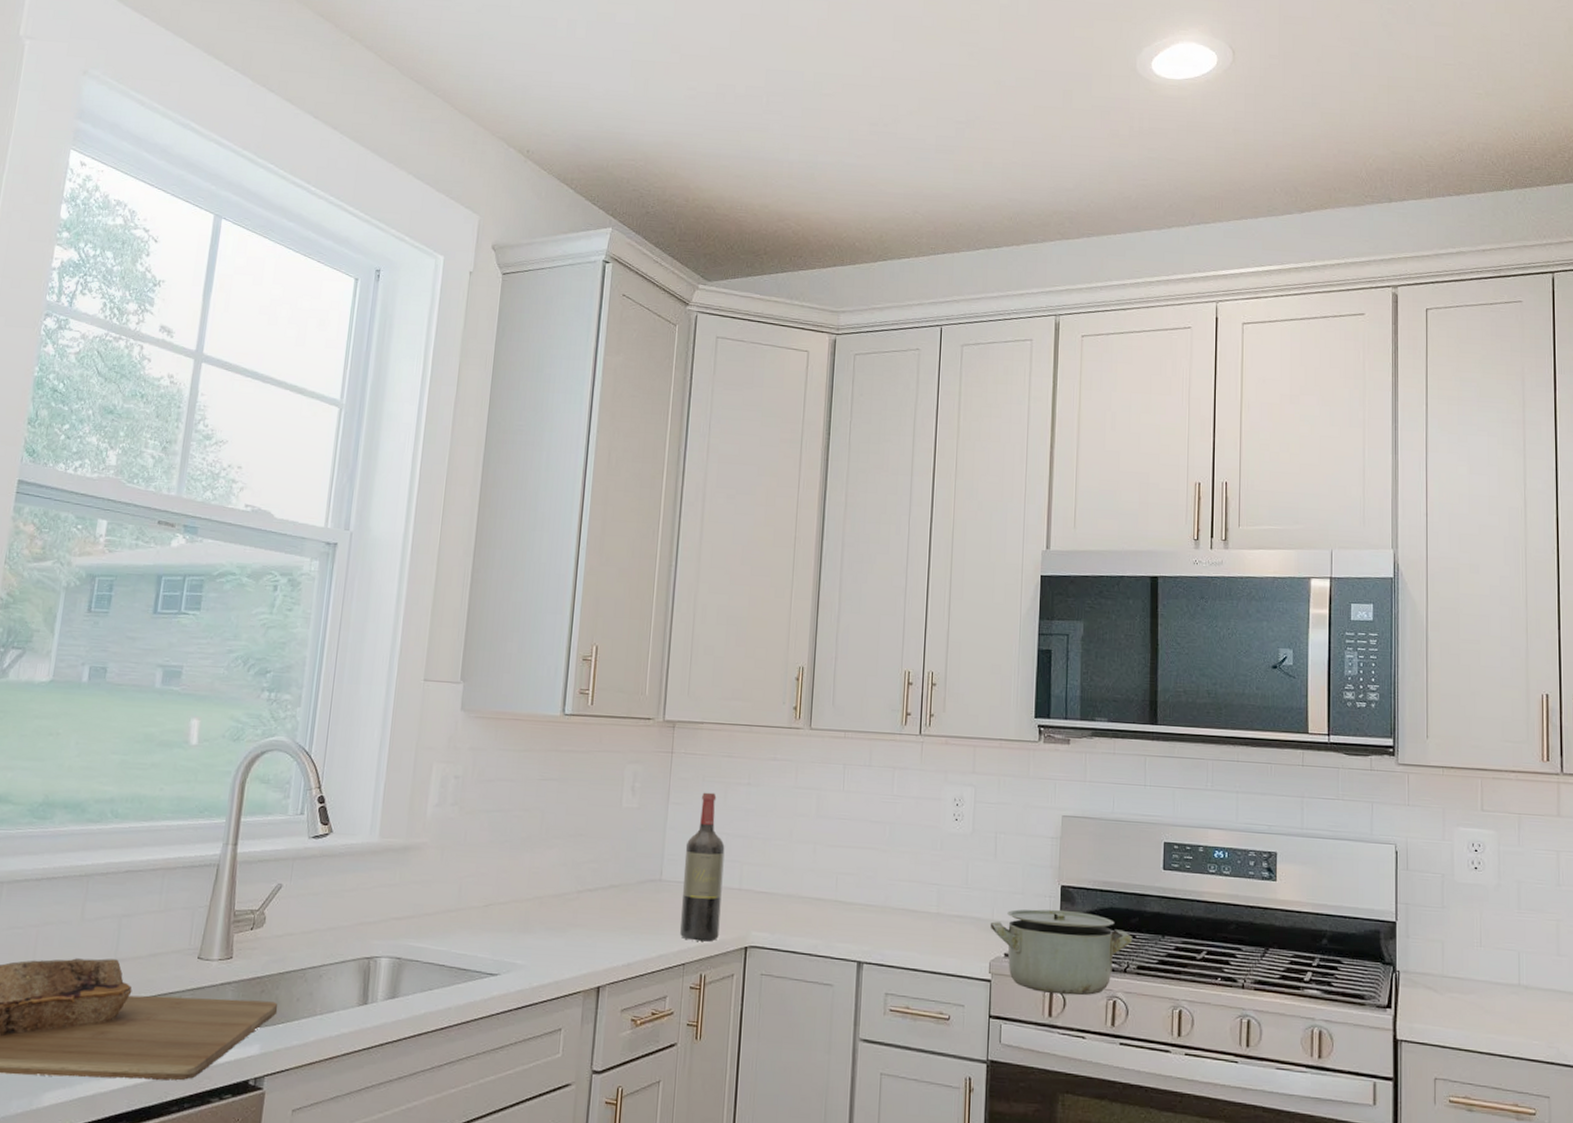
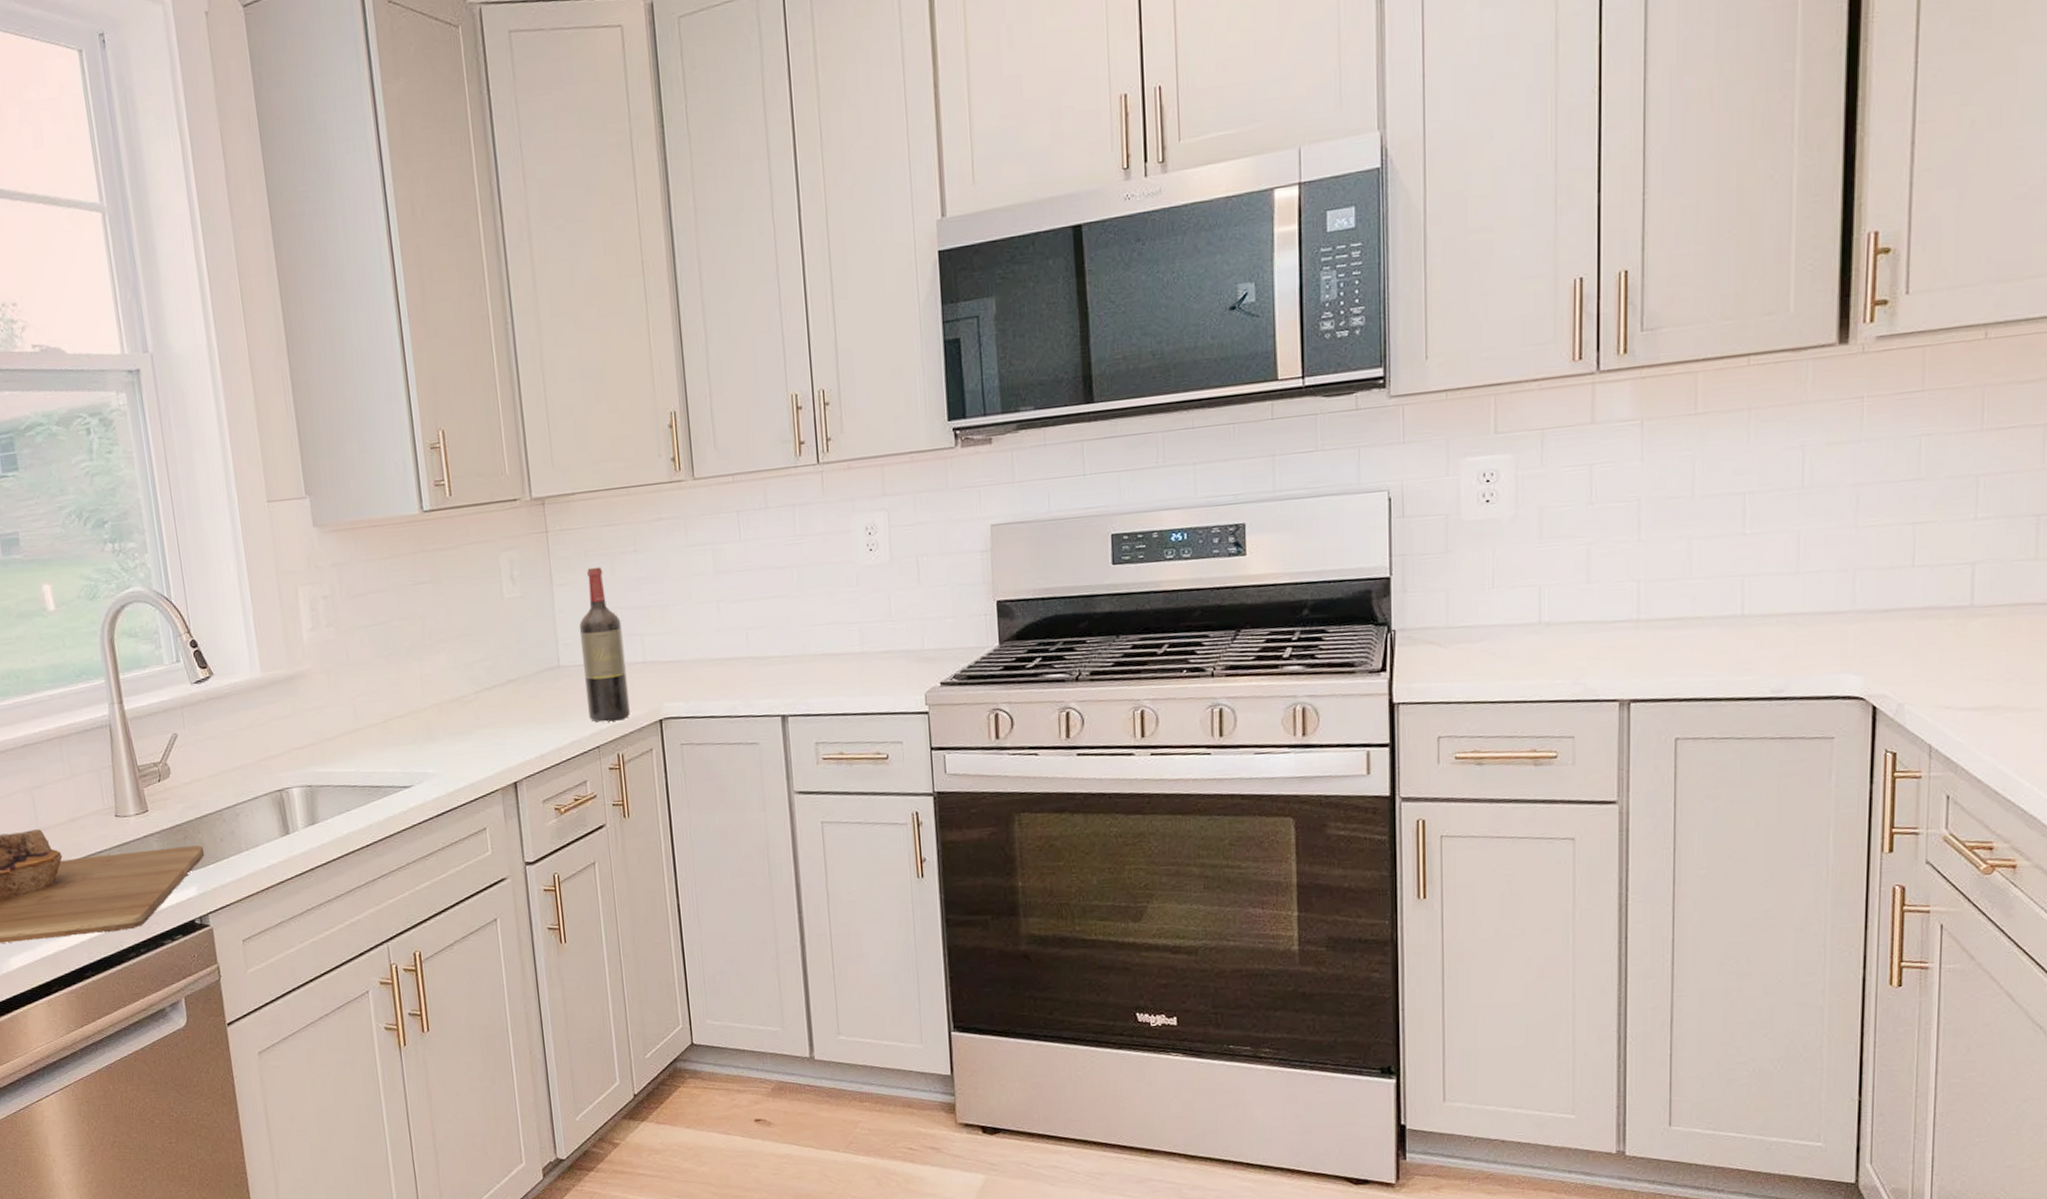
saucepan: present [990,909,1133,996] -> none [921,625,1083,716]

